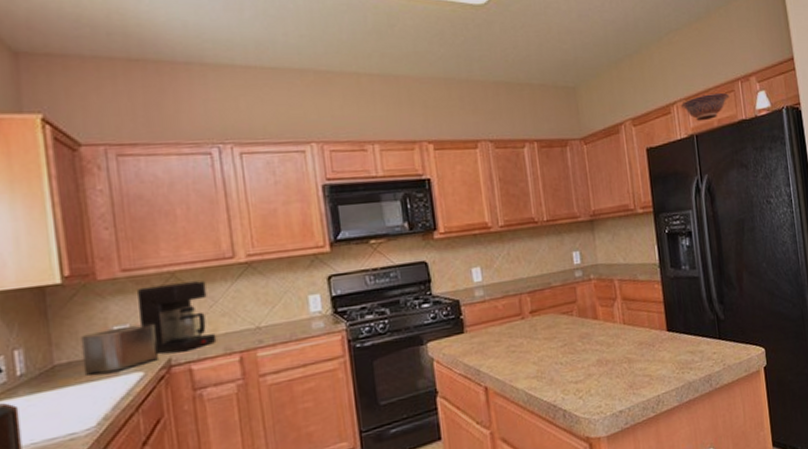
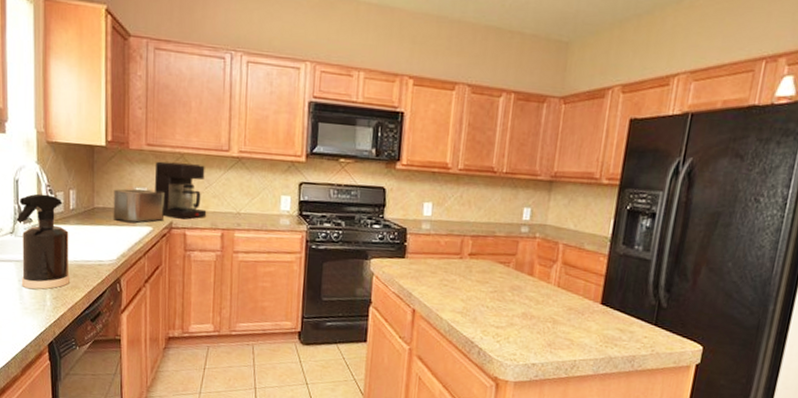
decorative bowl: present [680,93,730,121] -> none [682,70,746,100]

